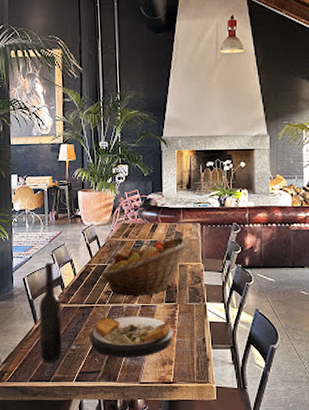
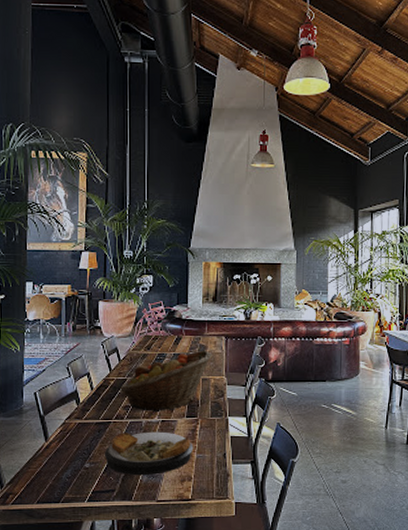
bottle: present [38,263,63,363] -> none [49,376,75,482]

